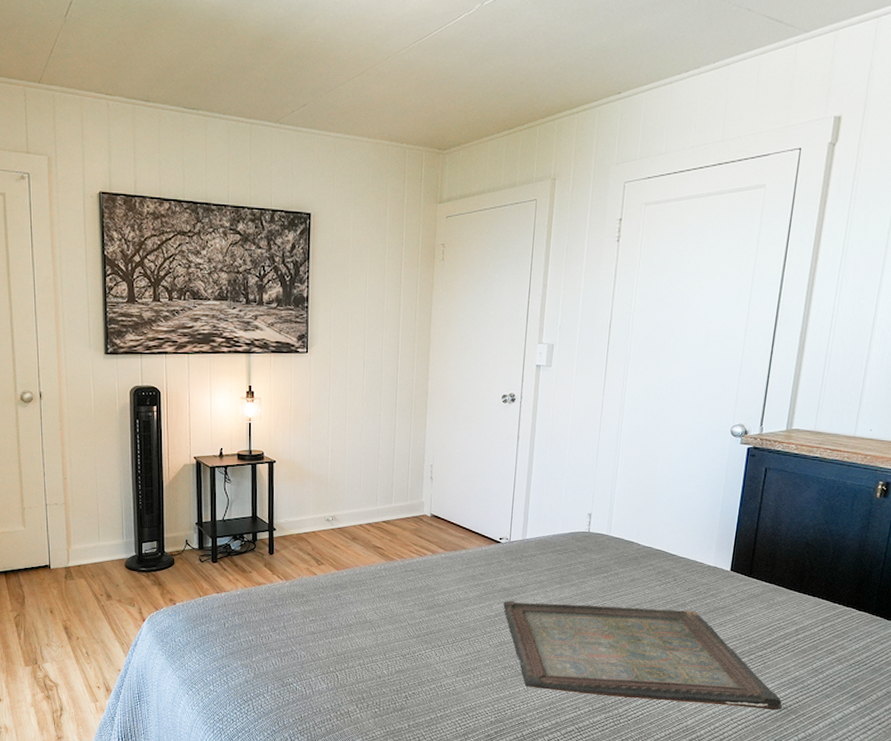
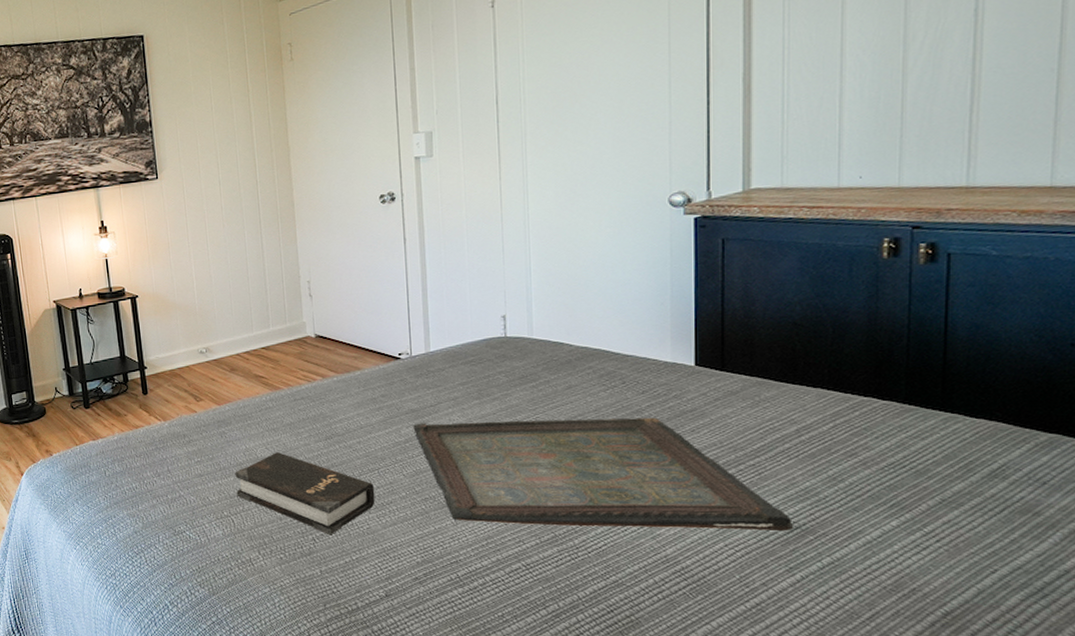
hardback book: none [343,617,464,694] -> present [235,452,375,536]

